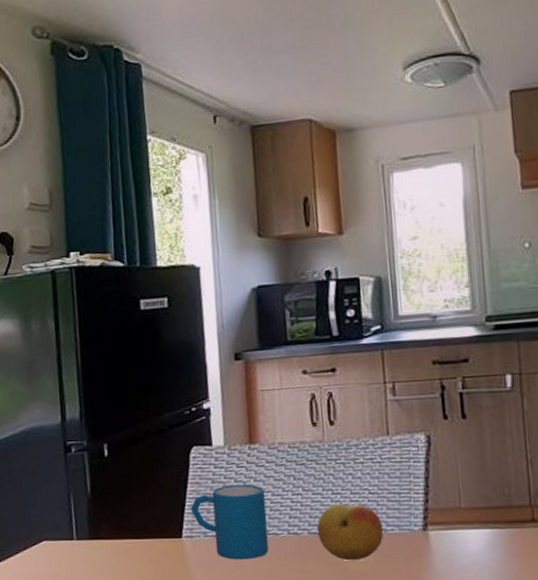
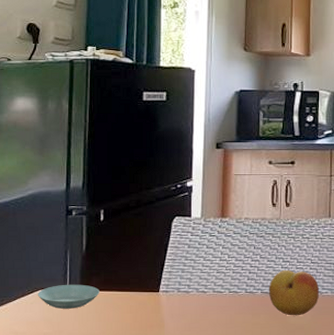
saucer: none [42,532,112,562] -> present [38,284,99,309]
mug: present [191,484,269,560] -> none [169,250,230,312]

